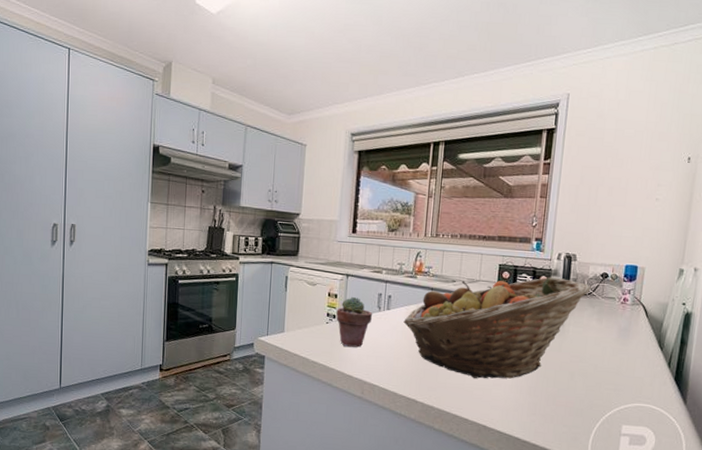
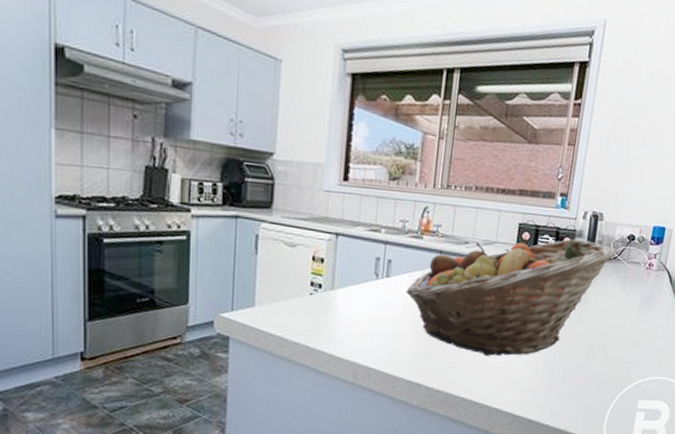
potted succulent: present [336,297,373,347] -> none [322,262,369,323]

